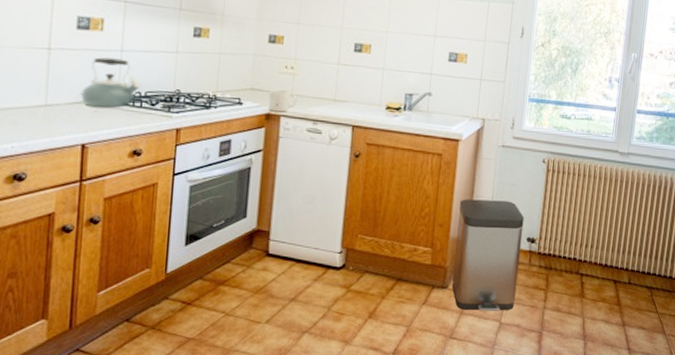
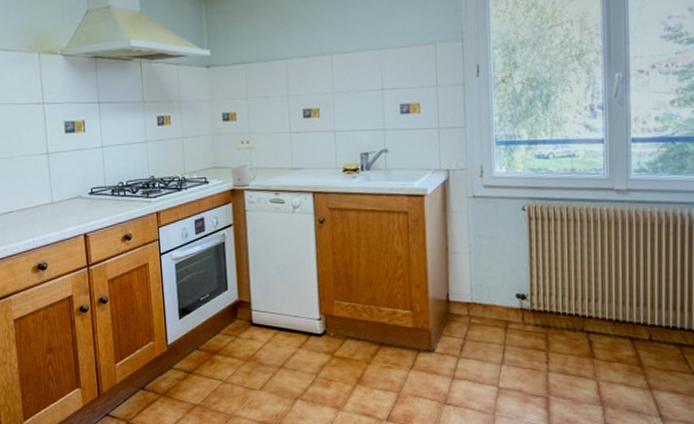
kettle: present [81,57,142,109] -> none [77,154,123,201]
pedal bin: present [452,199,524,311] -> none [435,255,513,375]

